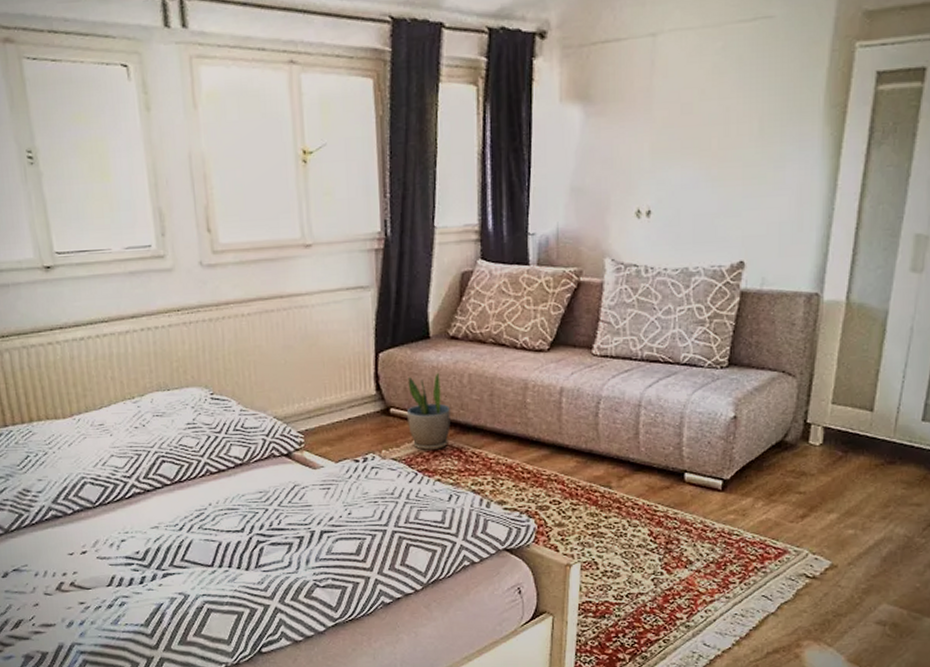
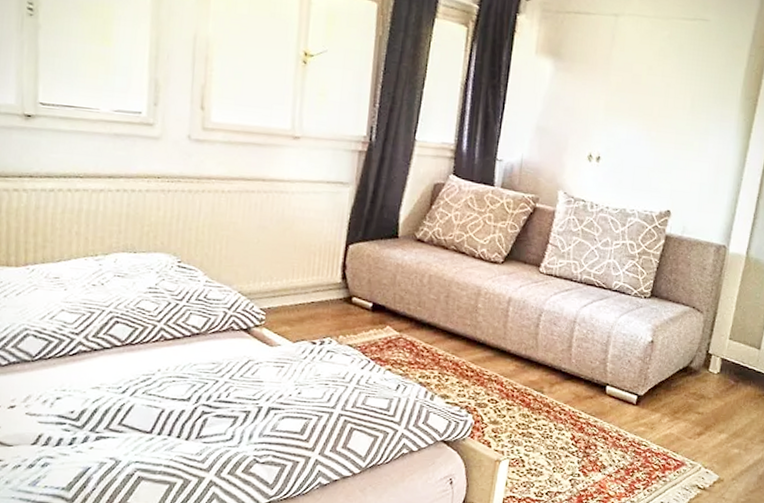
potted plant: present [407,372,451,450] -> none [367,269,408,341]

